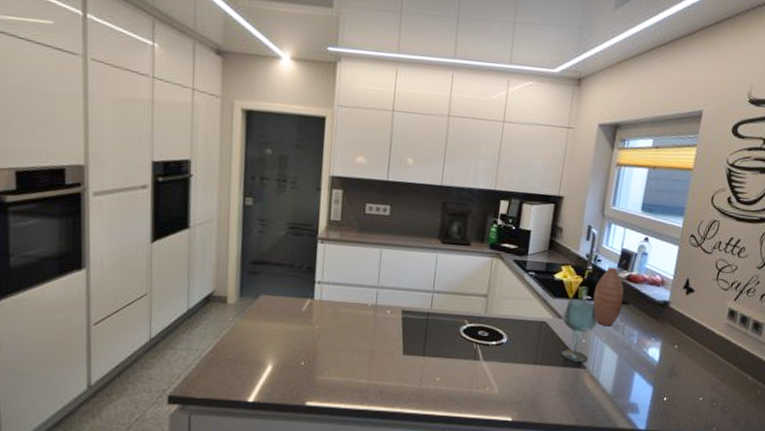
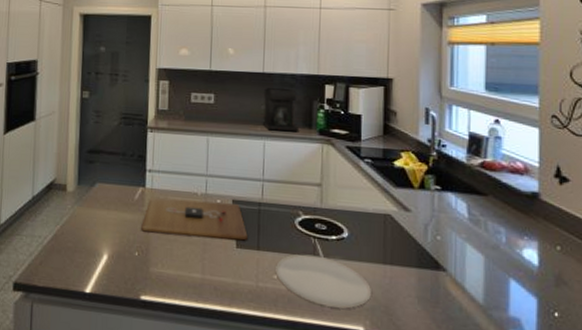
cutting board: none [308,308,415,348] -> present [141,196,248,241]
plate: none [438,358,522,404] -> present [276,254,371,309]
wine glass: present [560,298,598,363] -> none [410,188,452,265]
vase: present [592,266,624,327] -> none [442,152,481,222]

